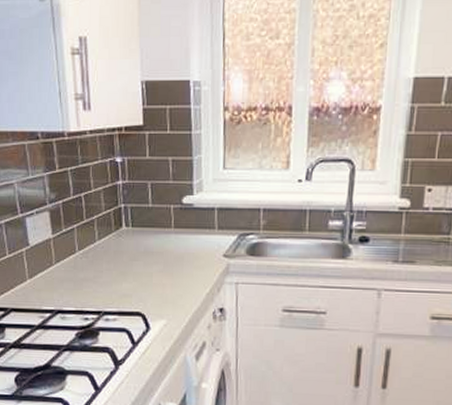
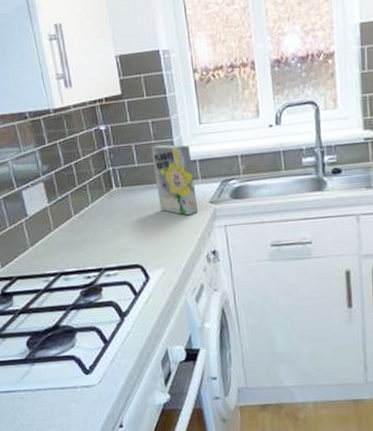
cereal box: none [168,186,210,267] -> present [151,144,198,216]

